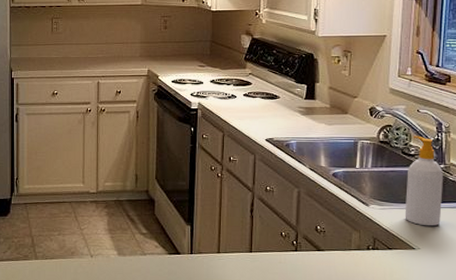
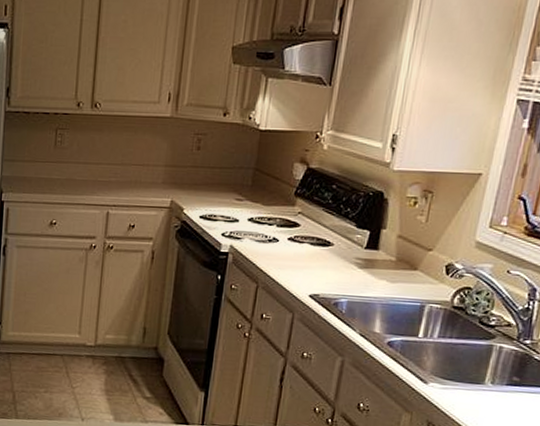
soap bottle: present [404,136,444,226] -> none [470,302,529,414]

